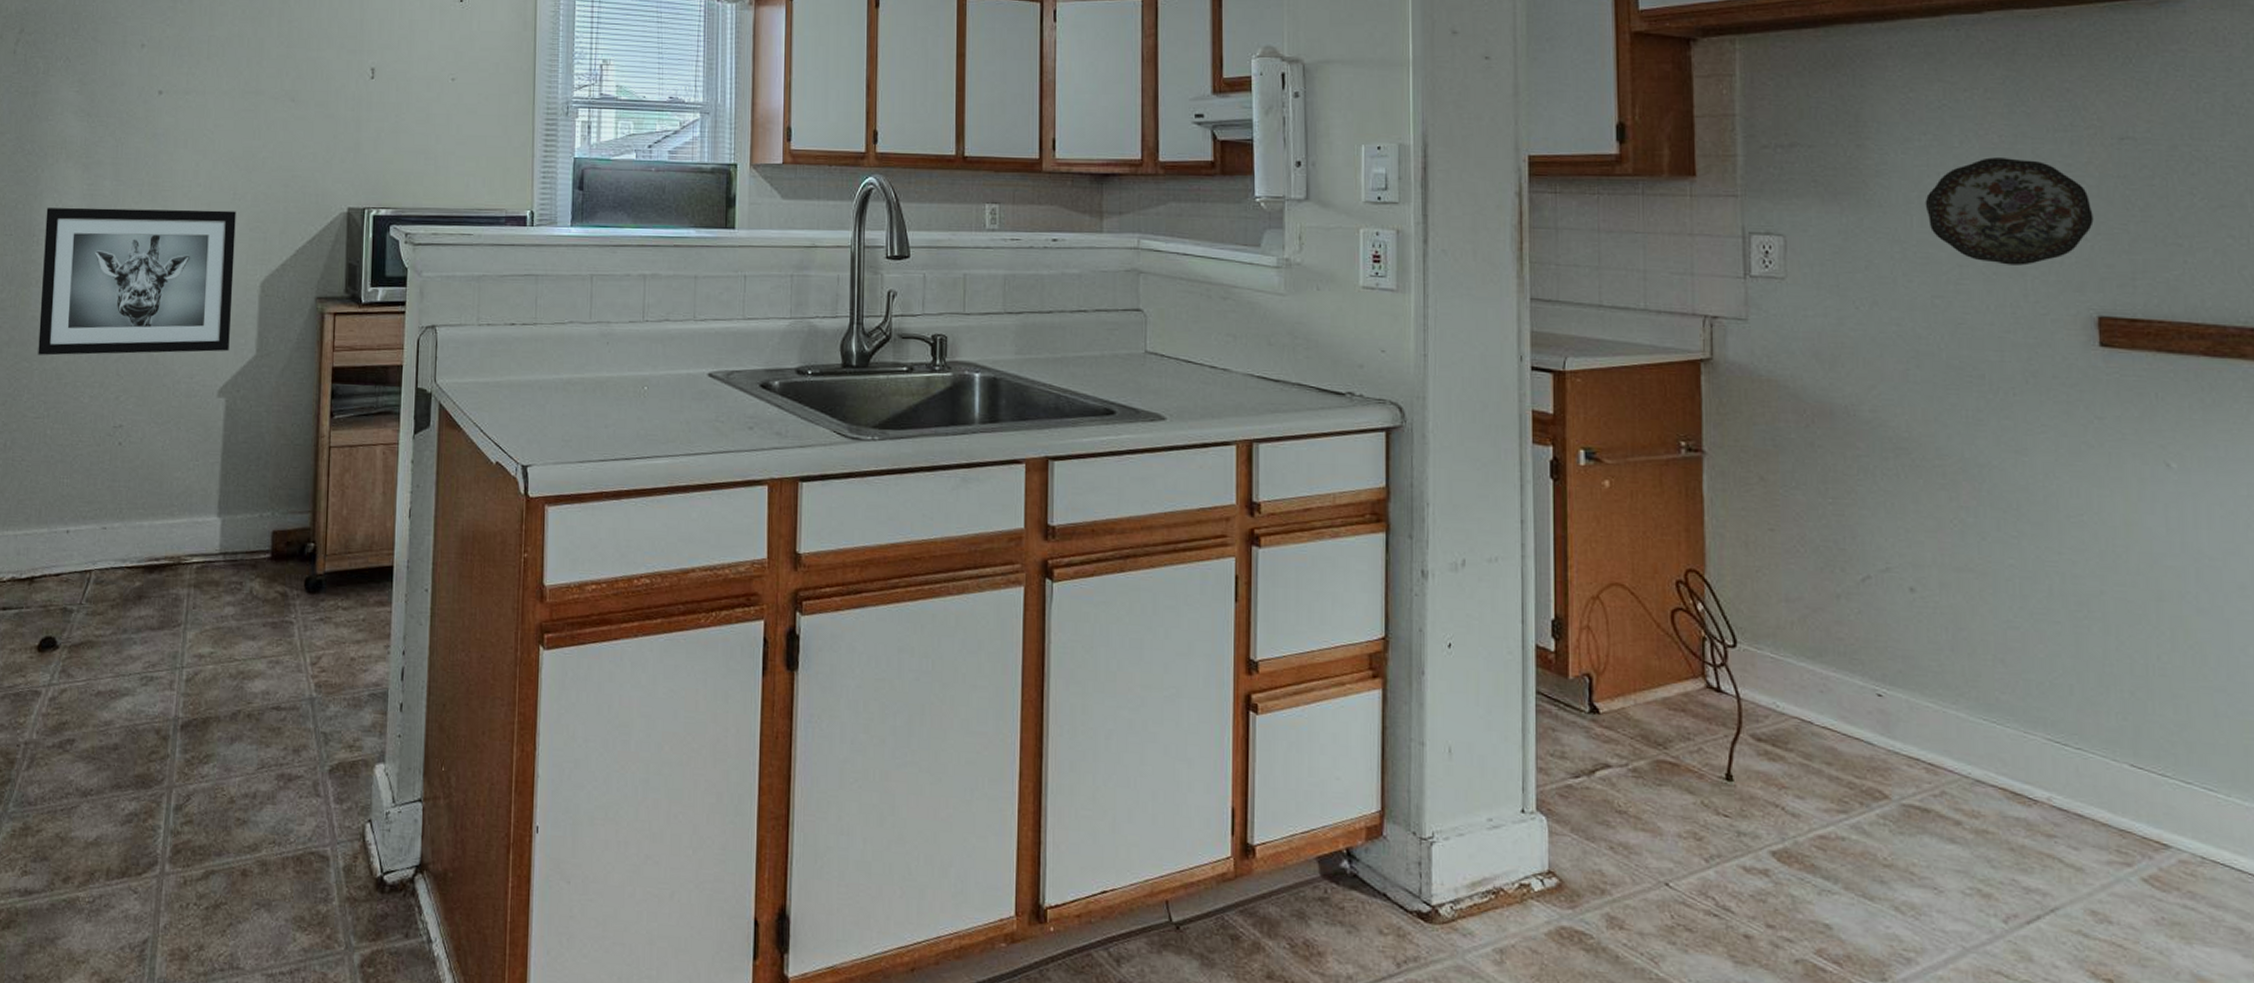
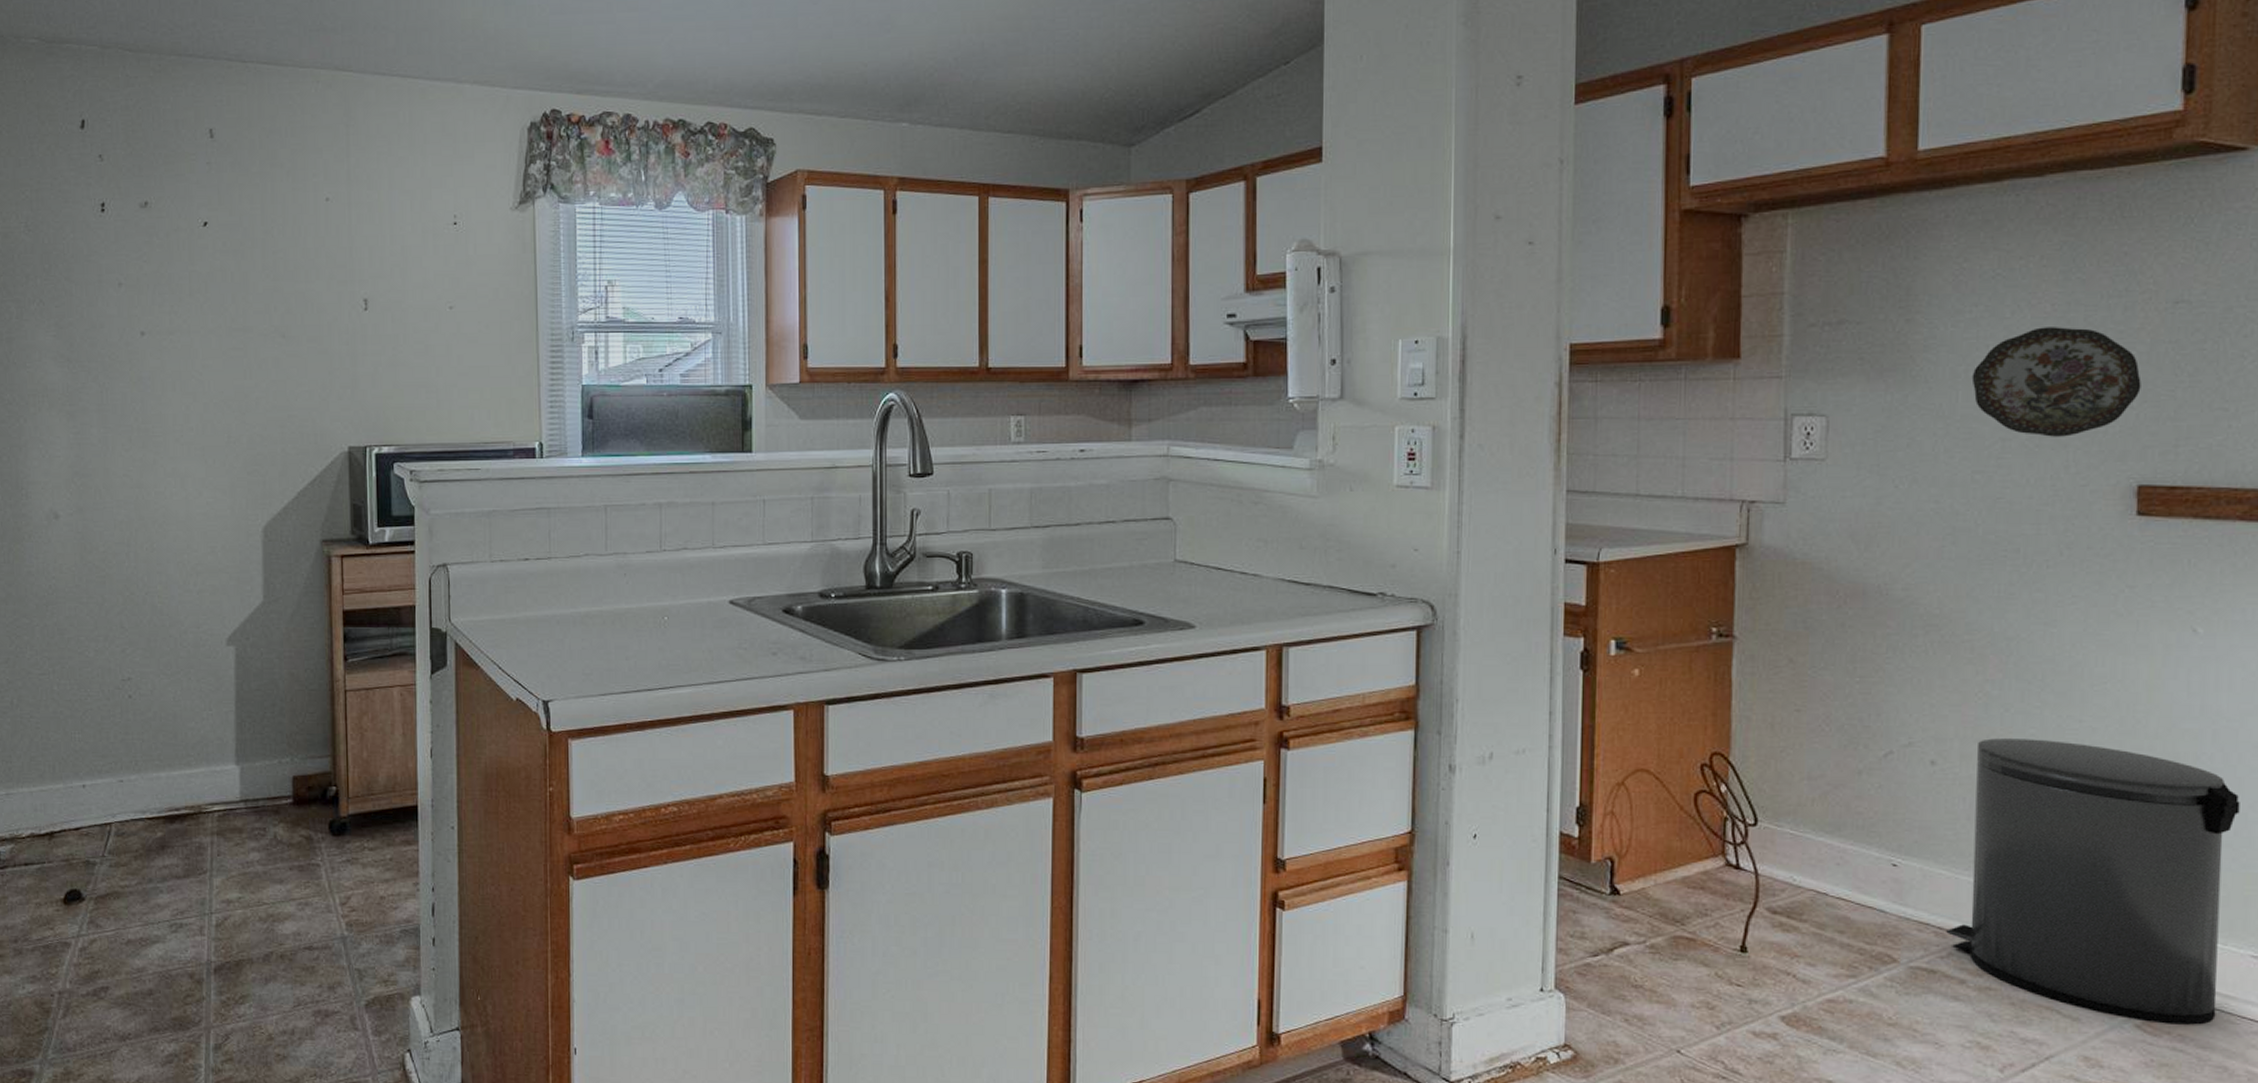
wall art: present [38,207,236,356] -> none [33,455,235,611]
trash can: none [1937,567,2231,882] -> present [1946,738,2240,1026]

